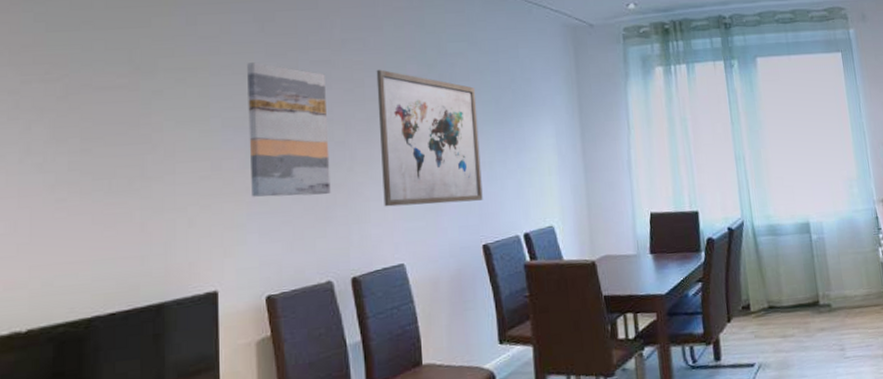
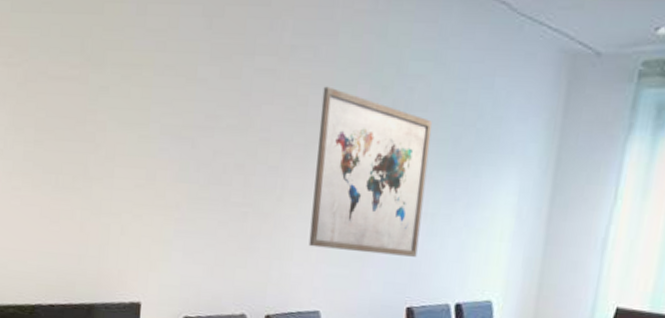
wall art: present [247,62,331,197] -> none [180,64,268,223]

